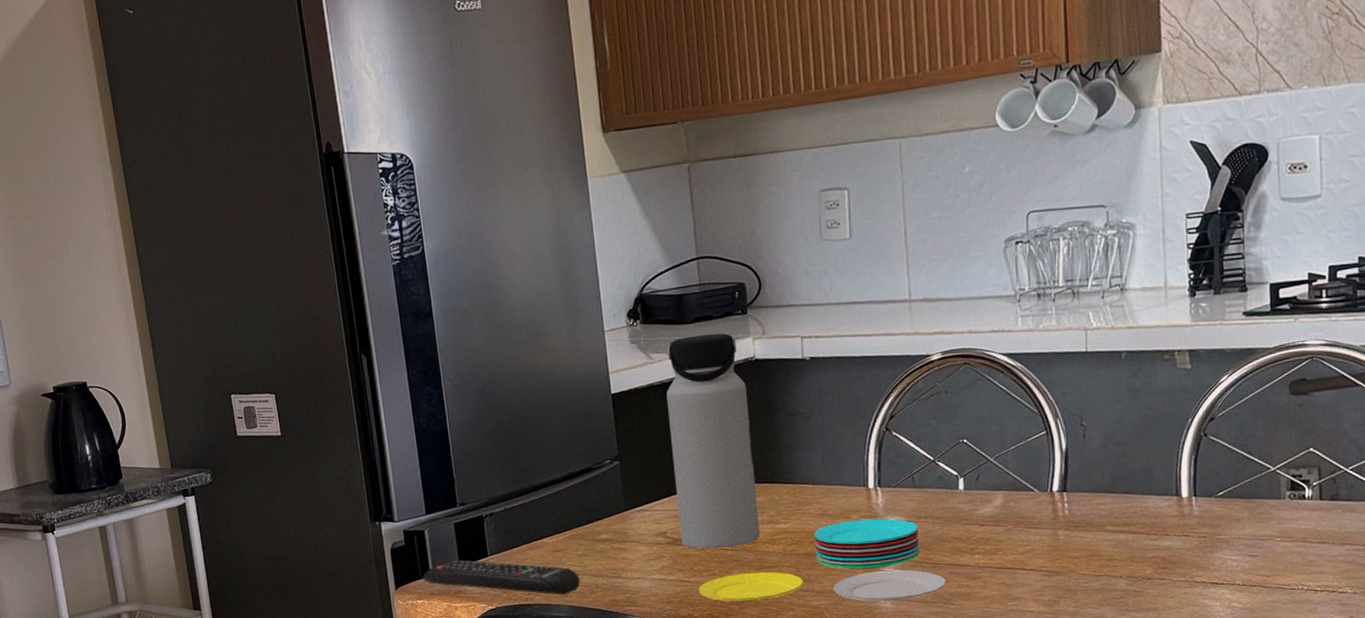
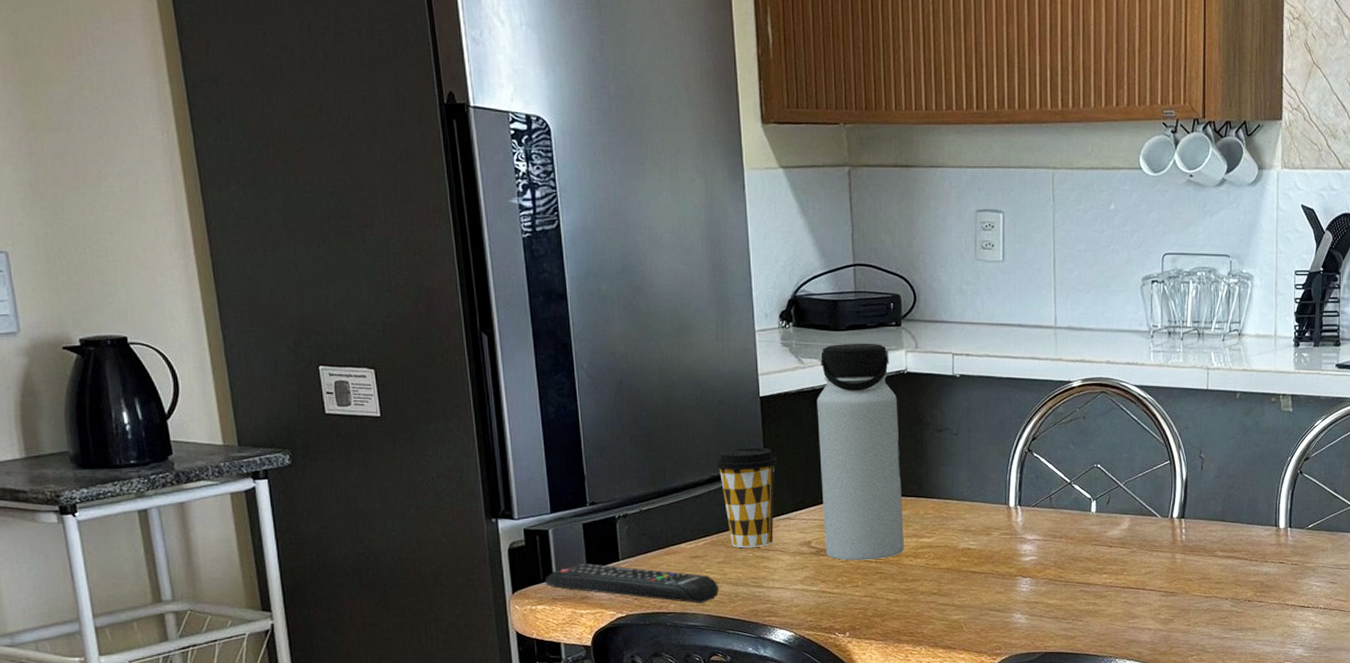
coffee cup: none [572,443,631,541] -> present [715,447,778,548]
plate: present [698,519,946,602] -> none [841,537,1076,617]

